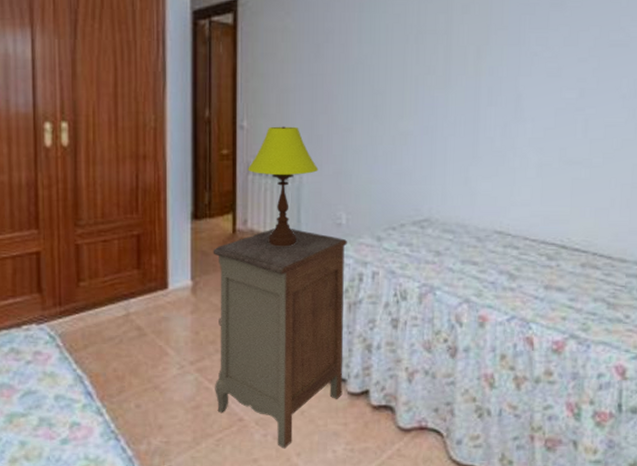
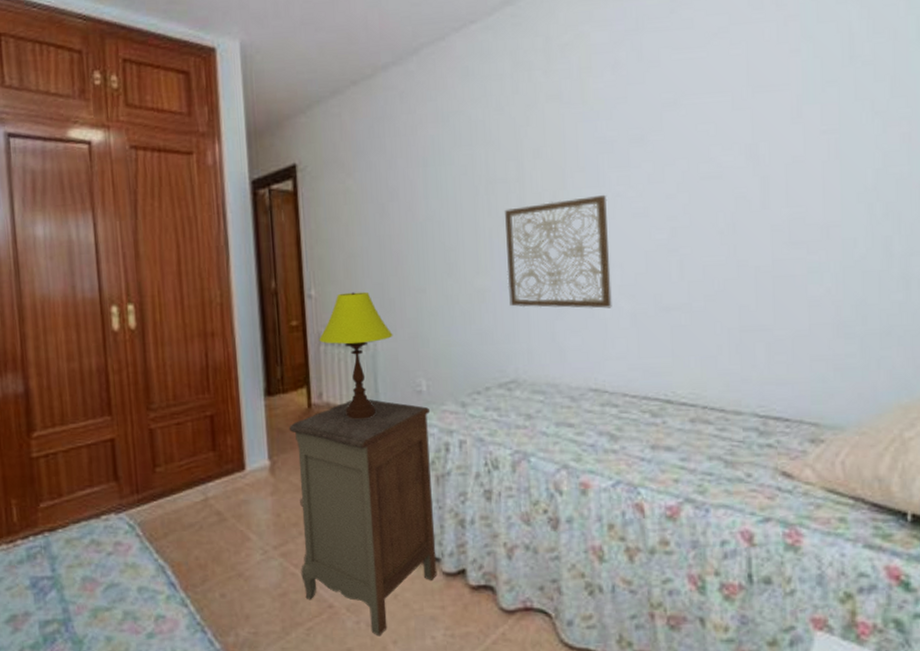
wall art: none [428,52,526,158] -> present [505,194,612,309]

